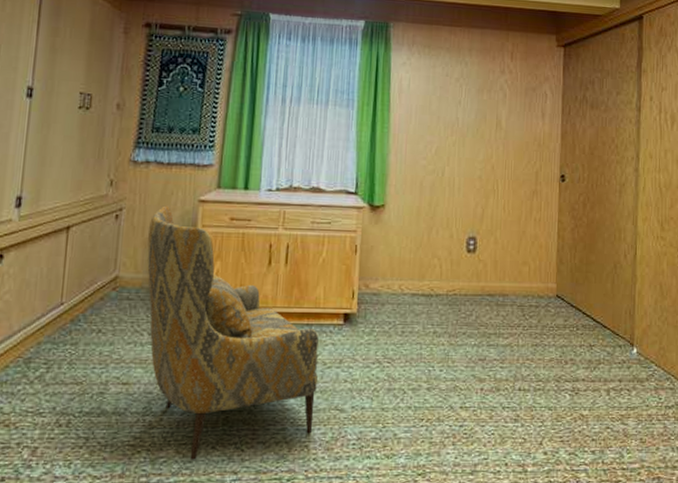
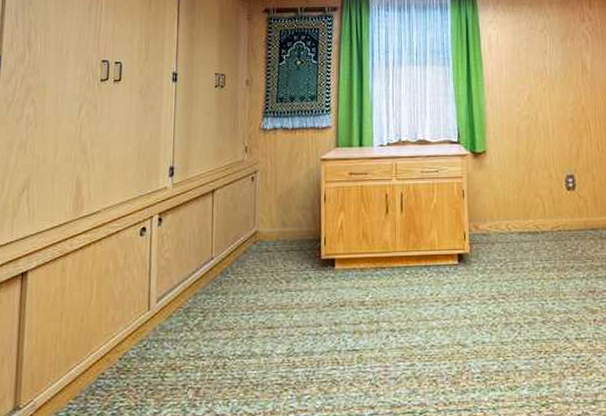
armchair: present [147,205,319,460] -> none [280,166,439,397]

